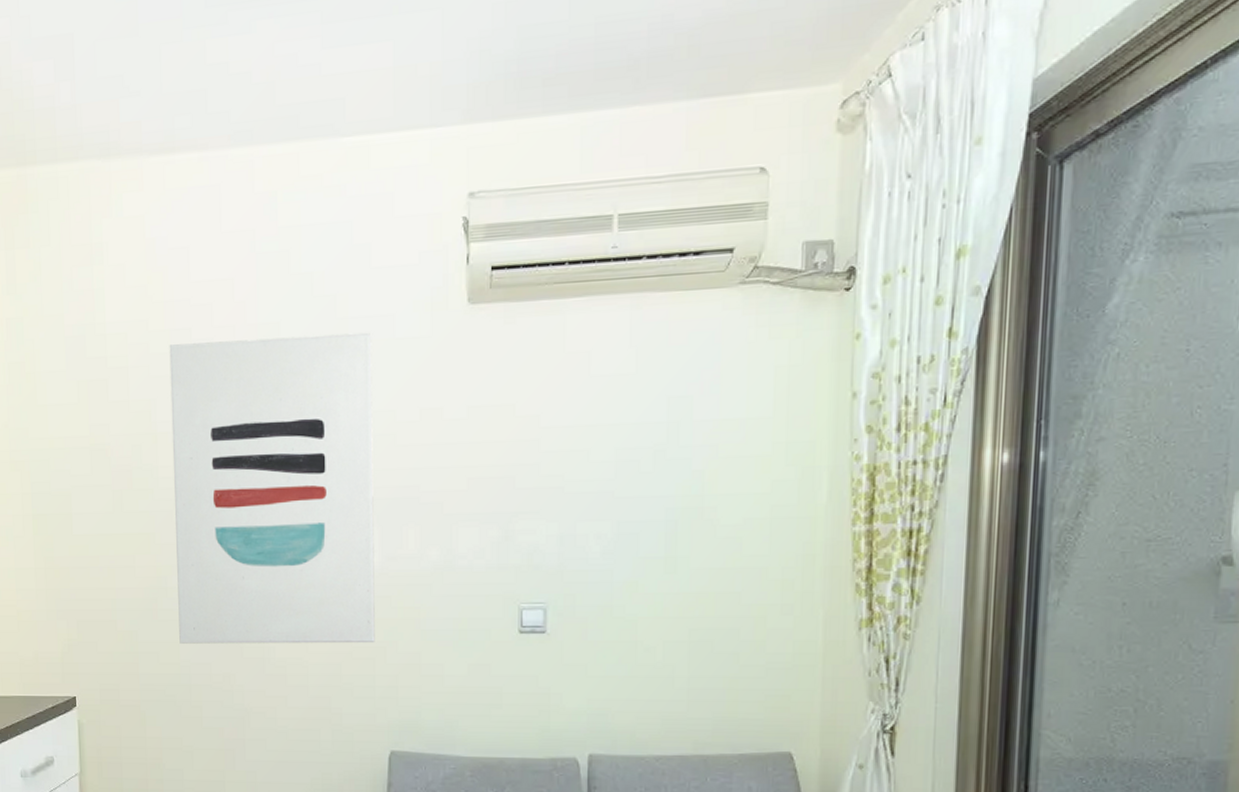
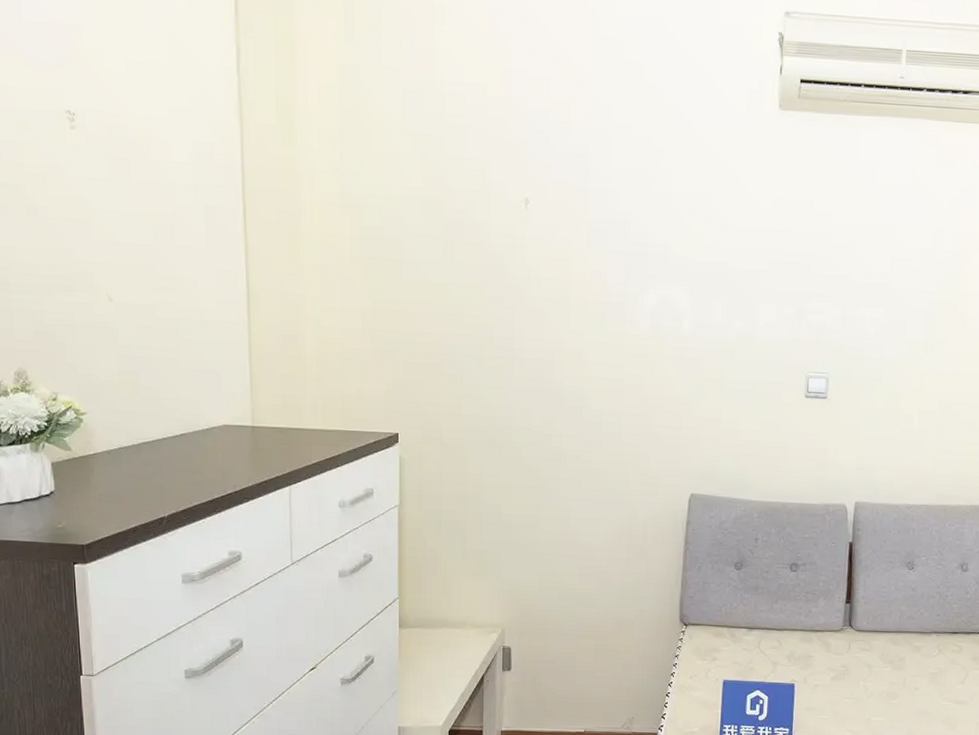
wall art: present [169,332,375,644] -> none [503,111,694,398]

